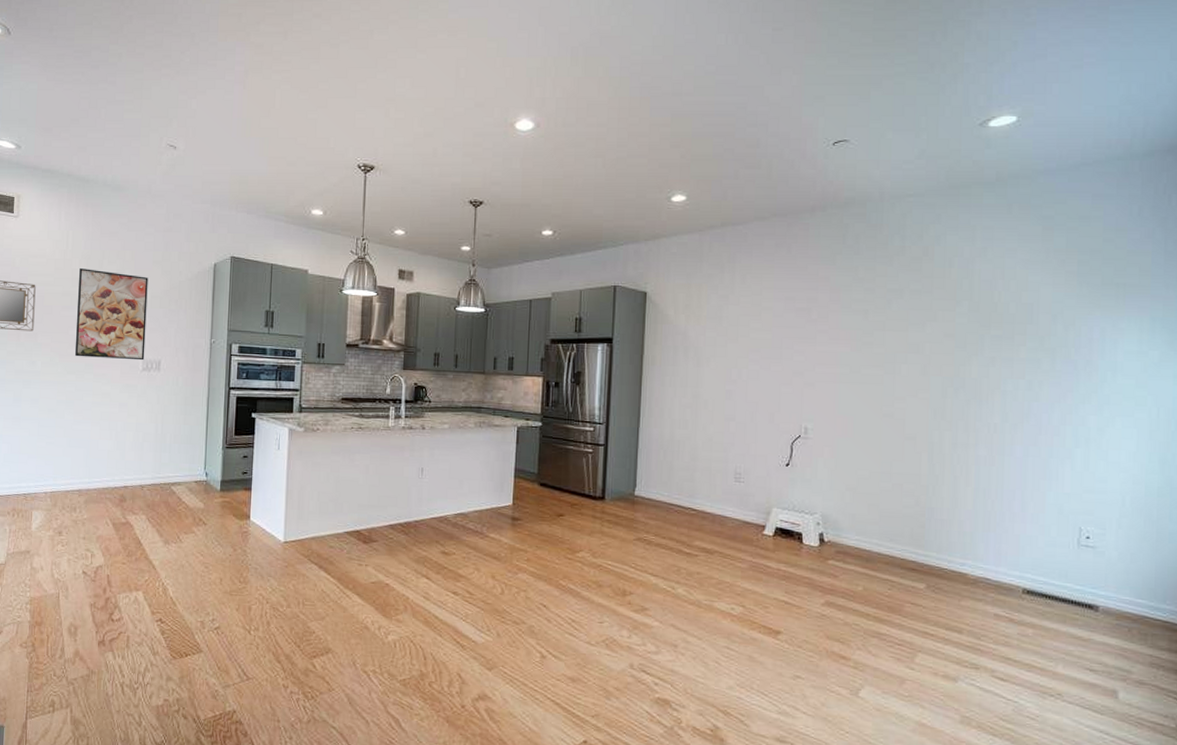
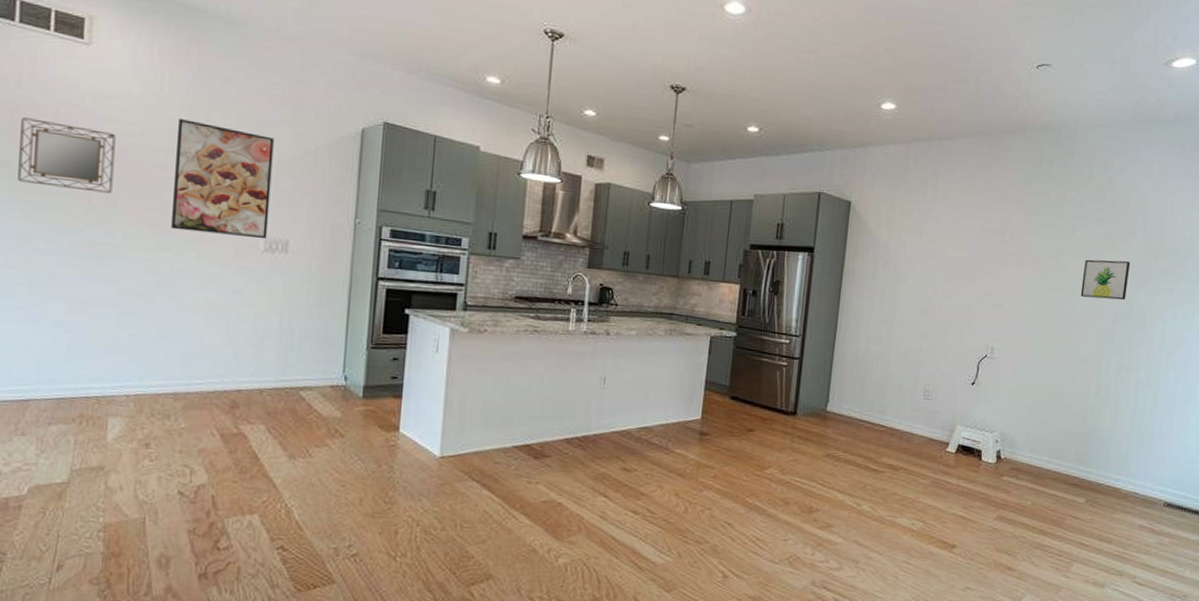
wall art: none [901,331,958,373] -> present [1080,259,1131,301]

